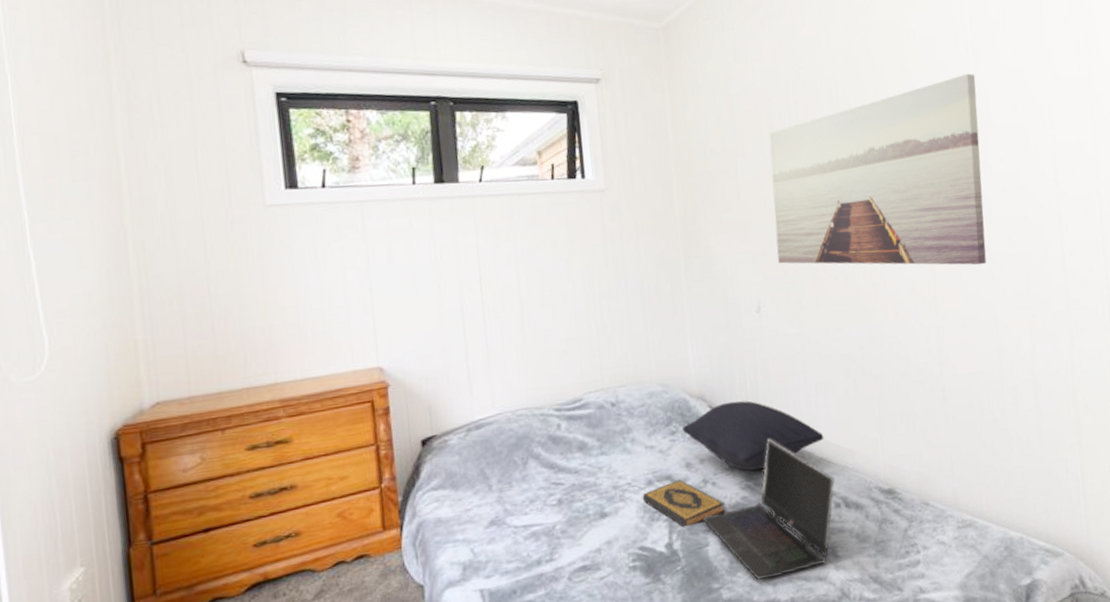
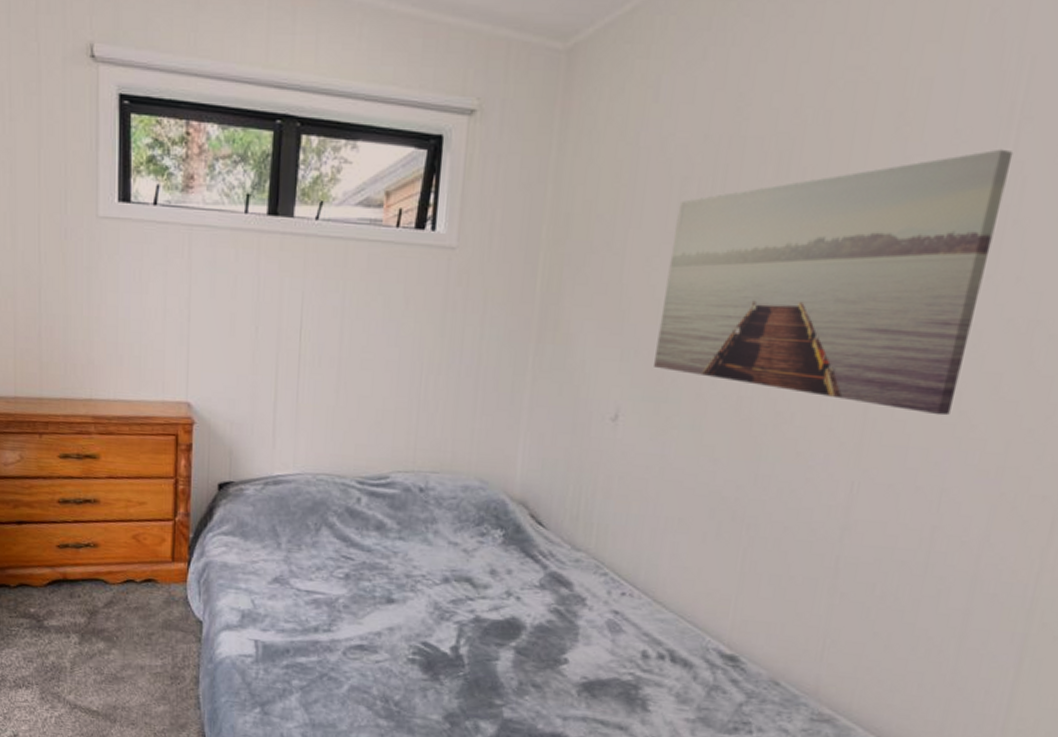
hardback book: present [642,479,725,527] -> none [435,584,526,636]
pillow: present [681,400,824,471] -> none [493,514,663,597]
laptop computer: present [702,438,835,580] -> none [497,564,665,714]

